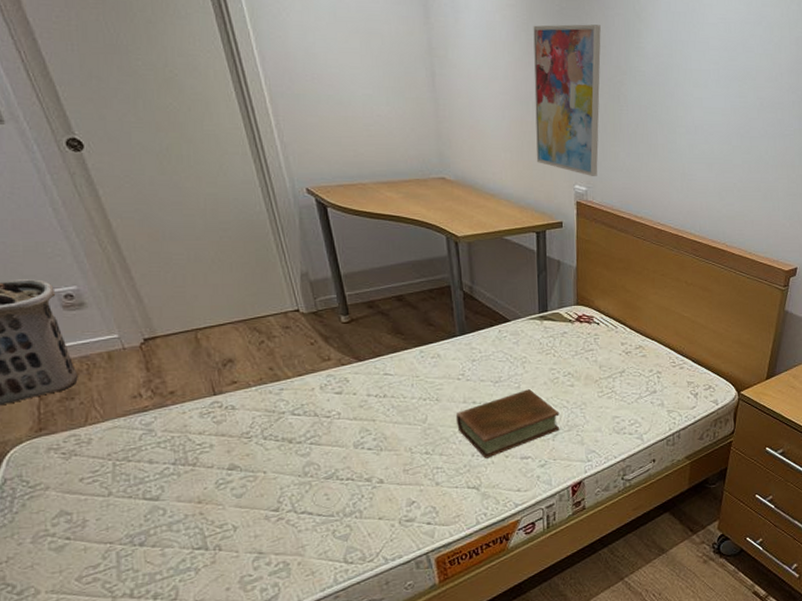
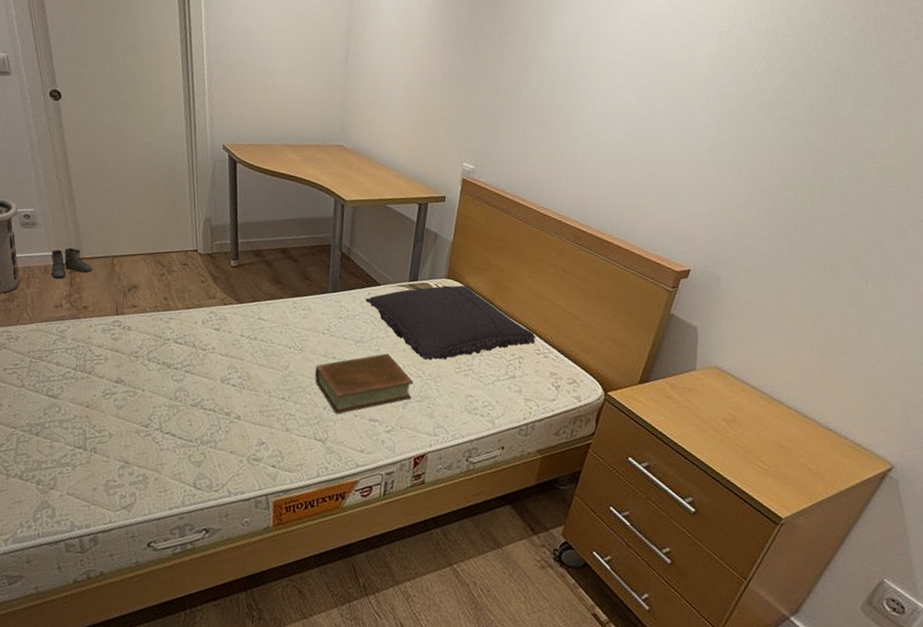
boots: none [112,326,171,365] -> present [47,247,92,279]
pillow: none [497,310,670,389] -> present [365,285,536,360]
wall art: present [533,24,601,176] -> none [429,12,512,156]

